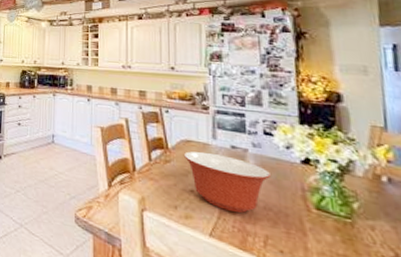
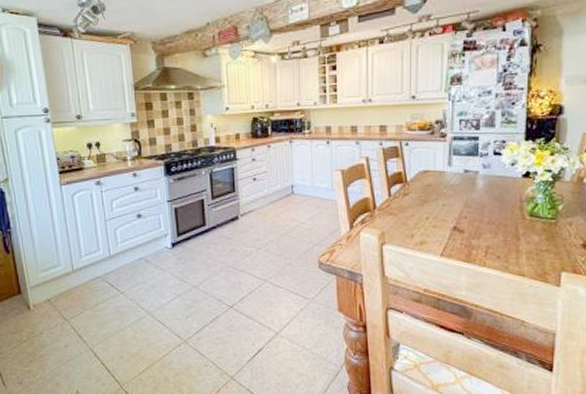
mixing bowl: present [183,151,272,213] -> none [420,179,497,232]

